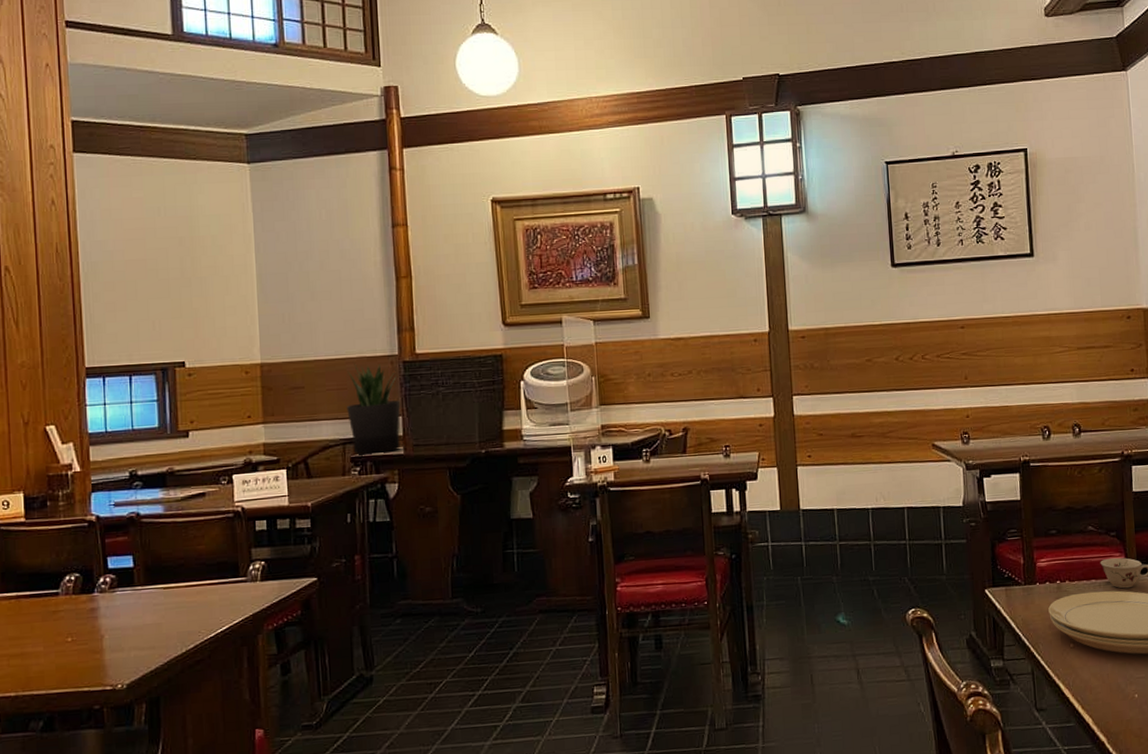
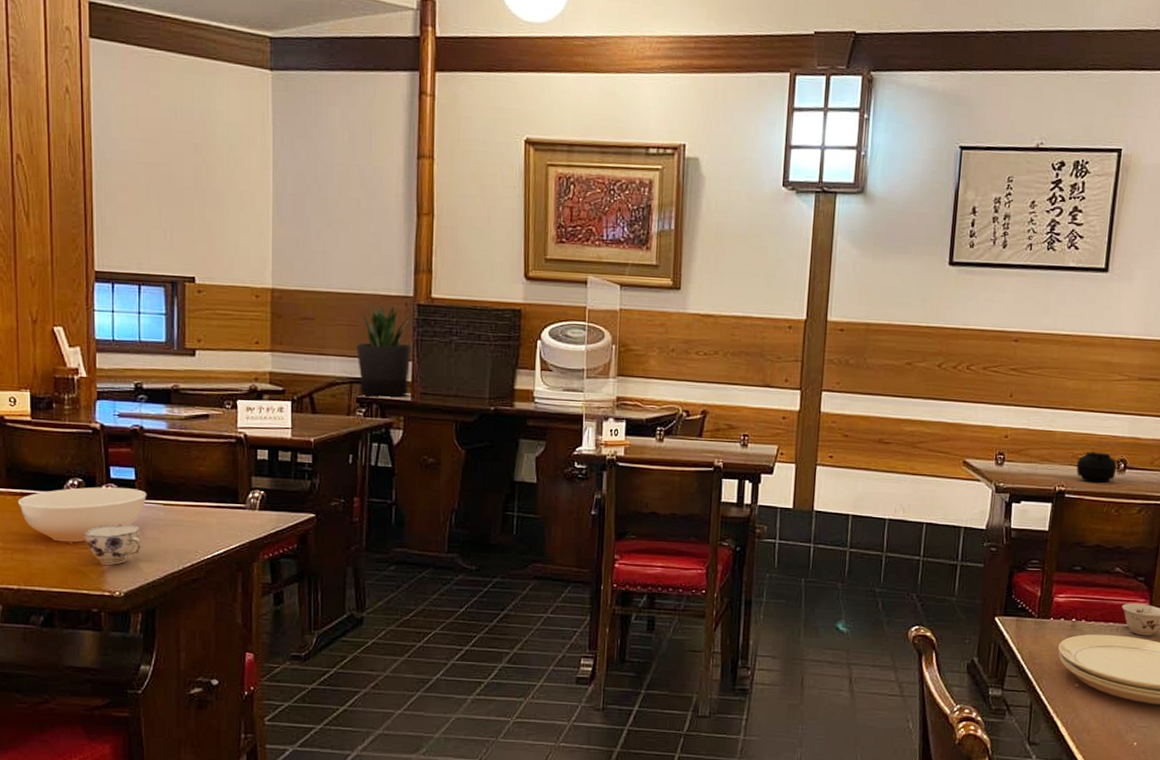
bowl: none [13,576,146,641] -> present [17,487,147,543]
teacup: none [82,613,144,658] -> present [83,524,142,565]
teapot: none [1035,419,1075,449] -> present [1076,451,1120,483]

